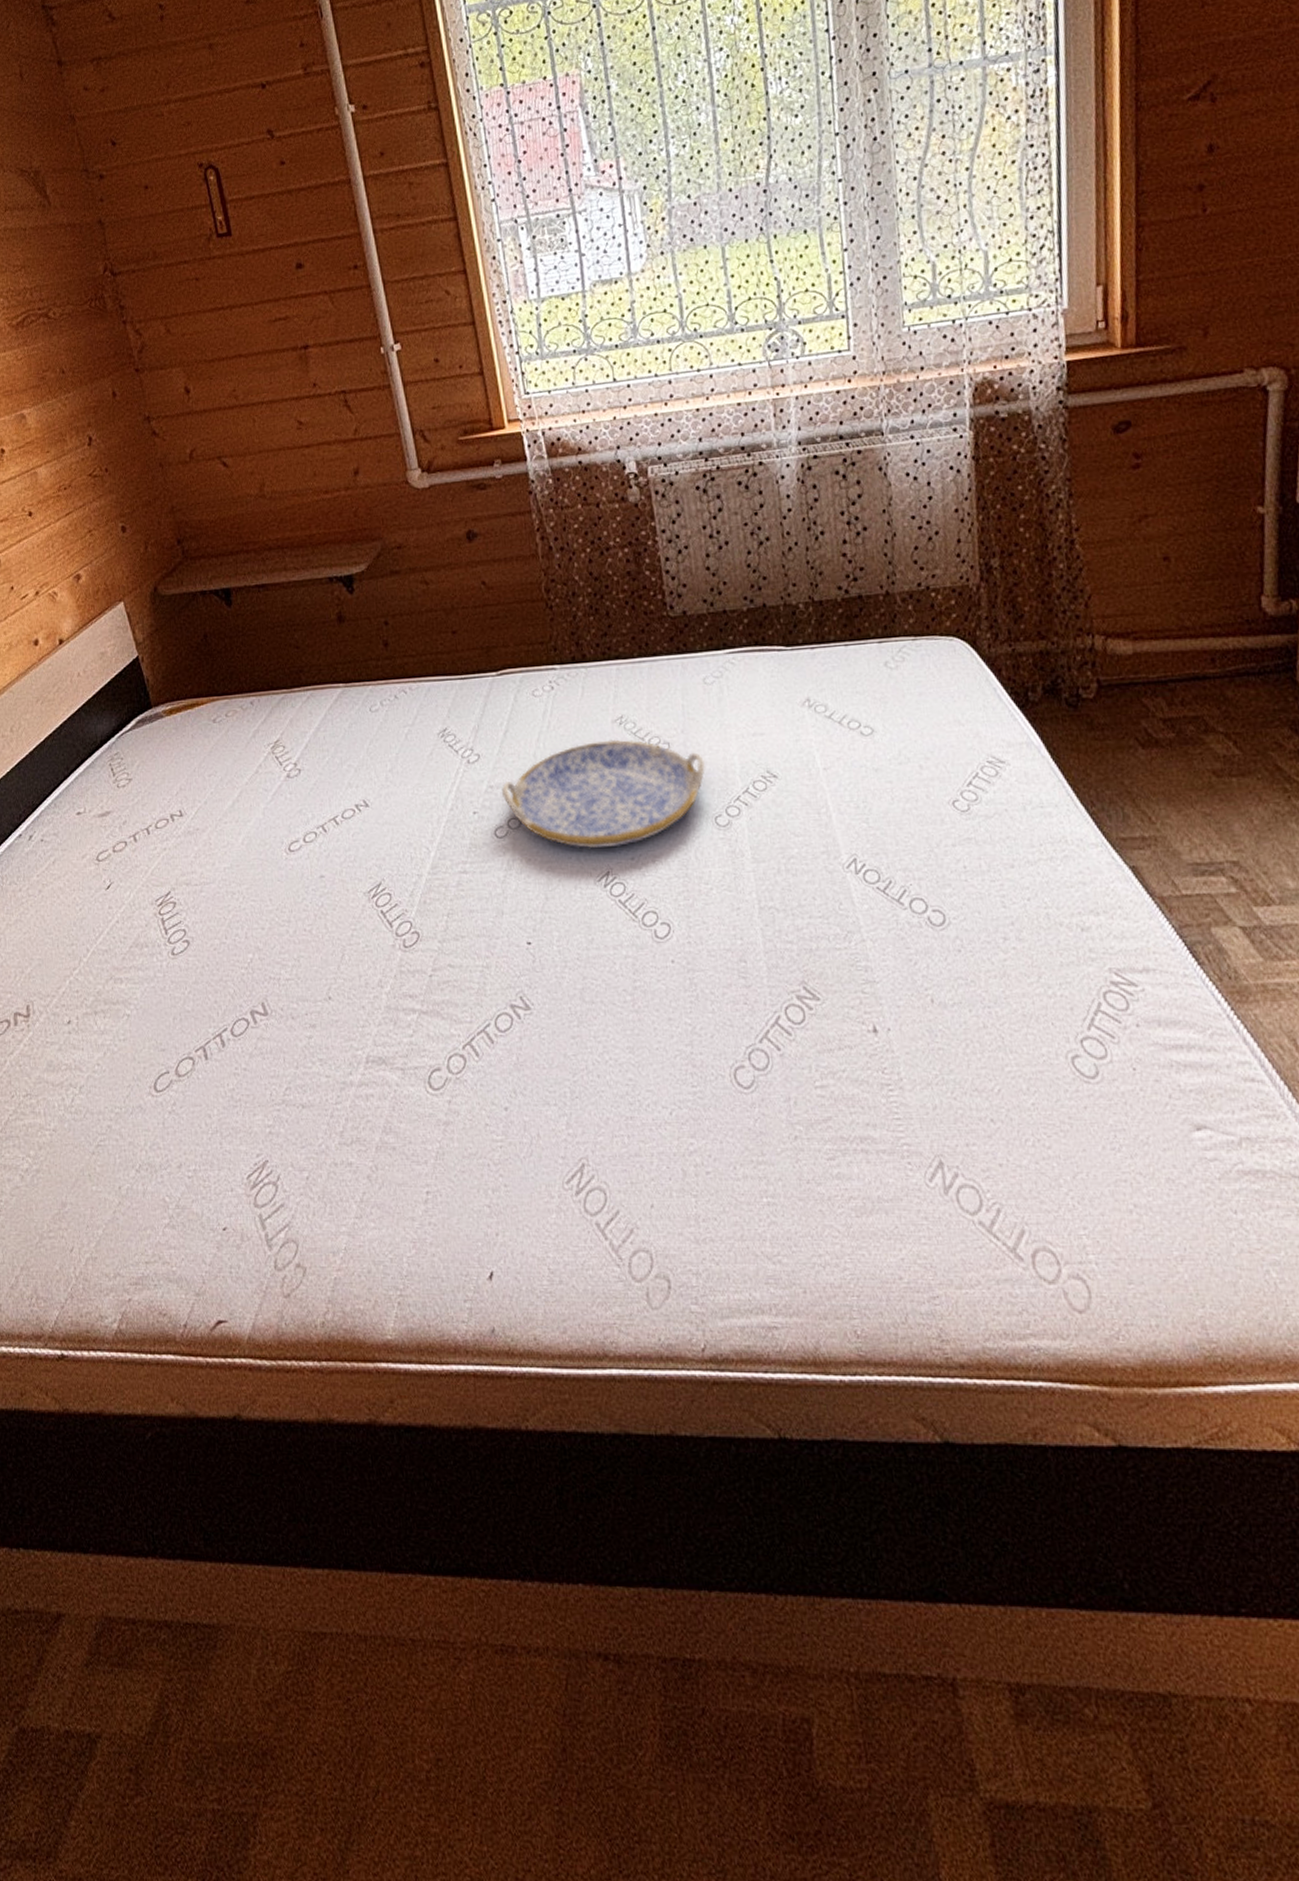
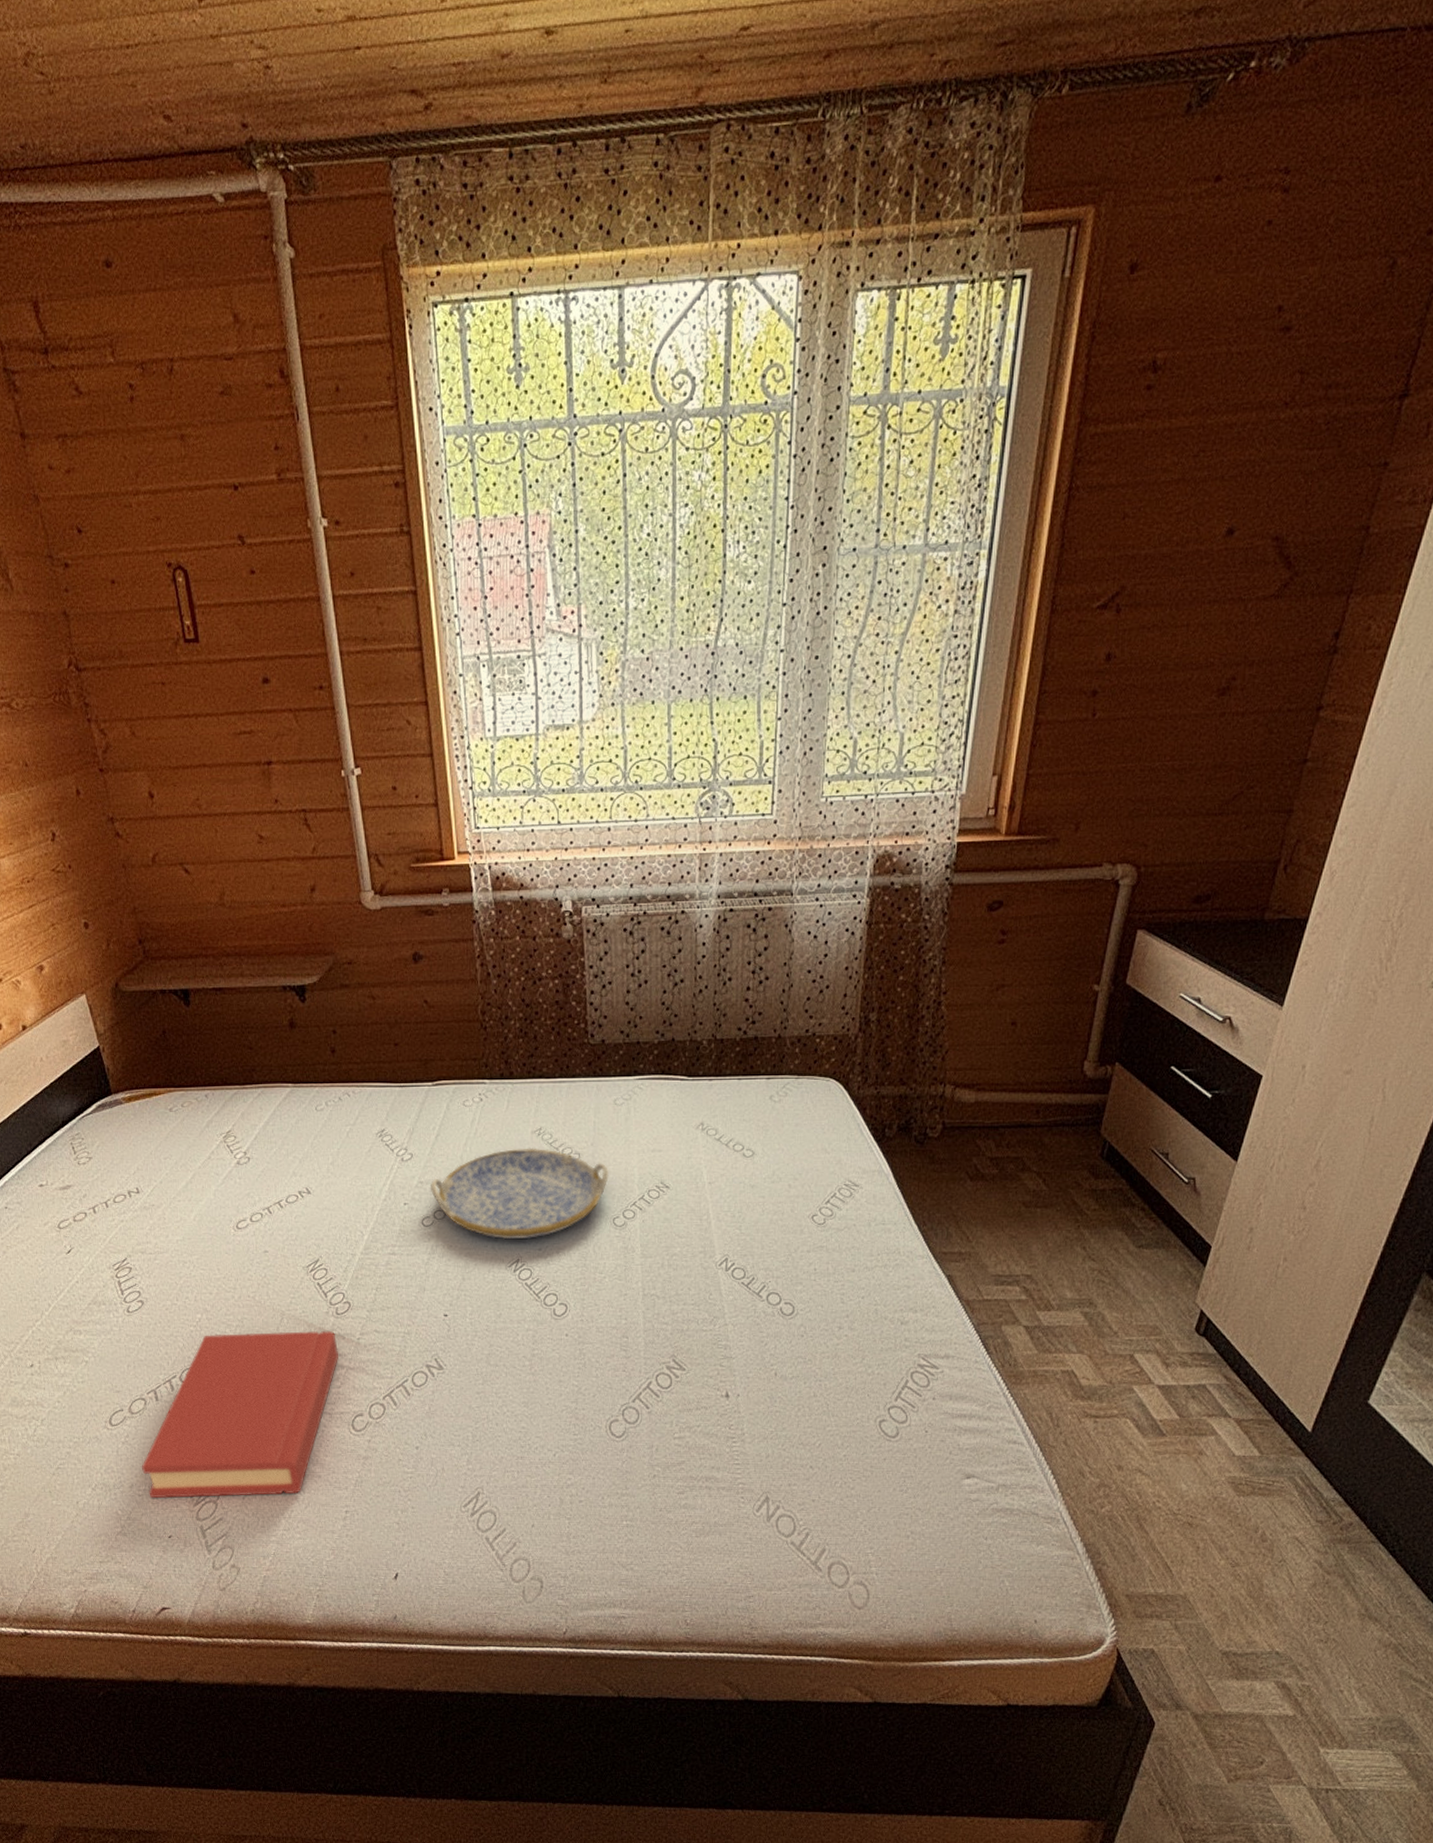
hardback book: none [191,967,410,1181] -> present [142,1330,339,1499]

